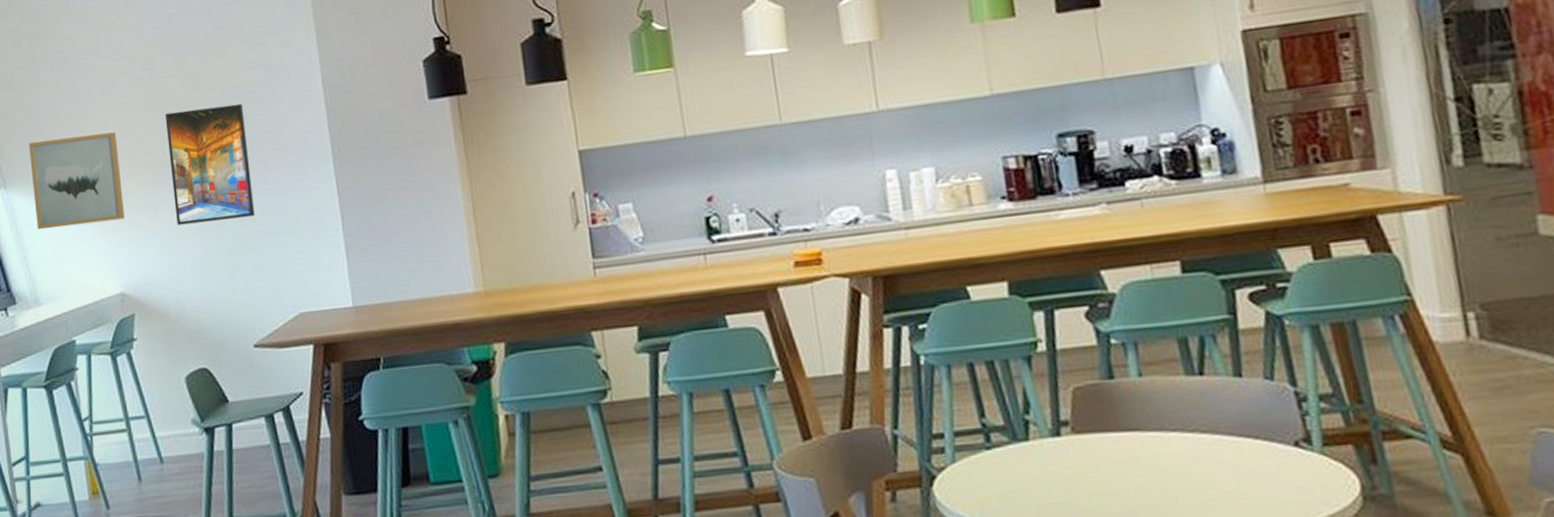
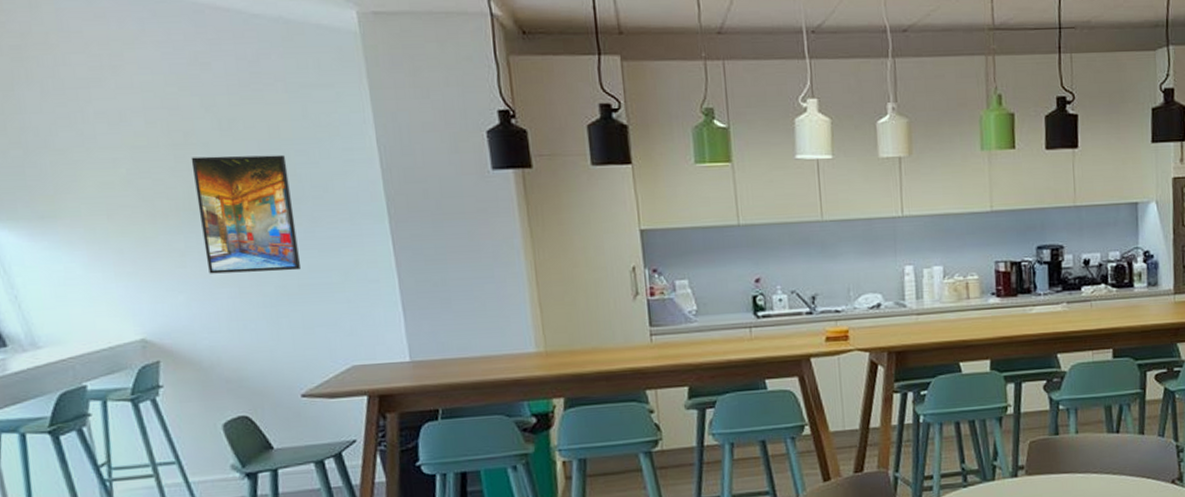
wall art: present [29,132,124,230] -> none [15,171,144,270]

